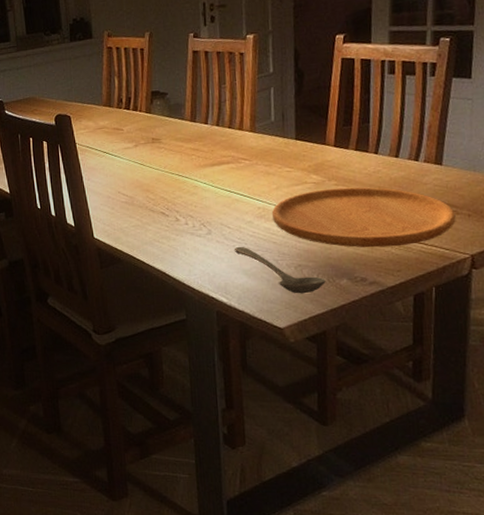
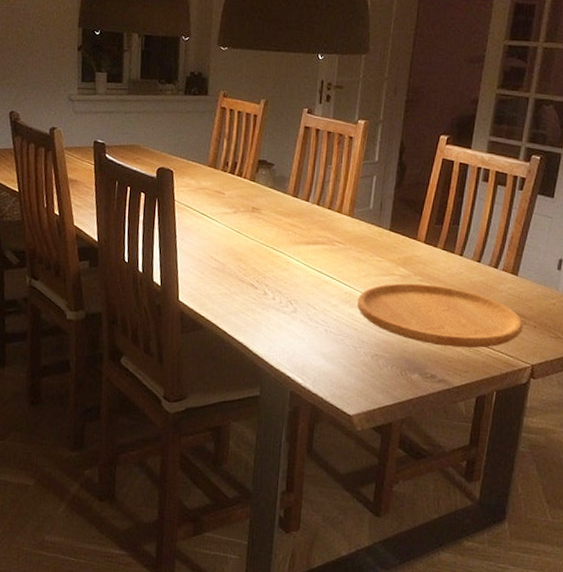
stirrer: present [234,246,326,294] -> none [316,328,398,384]

